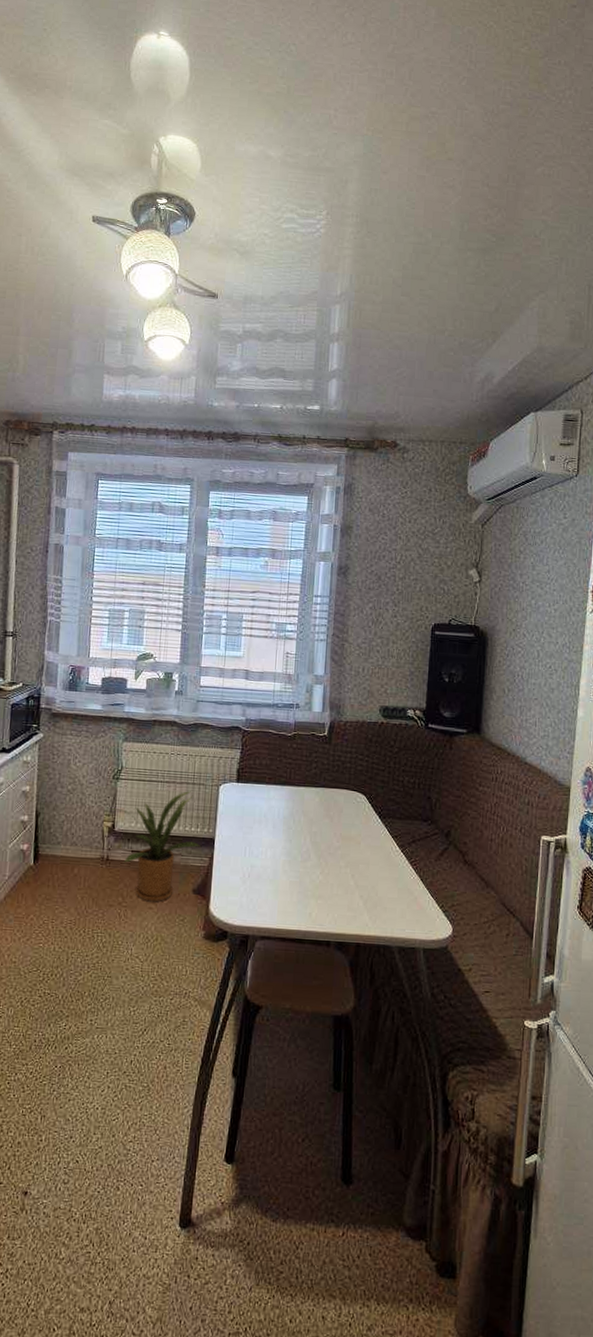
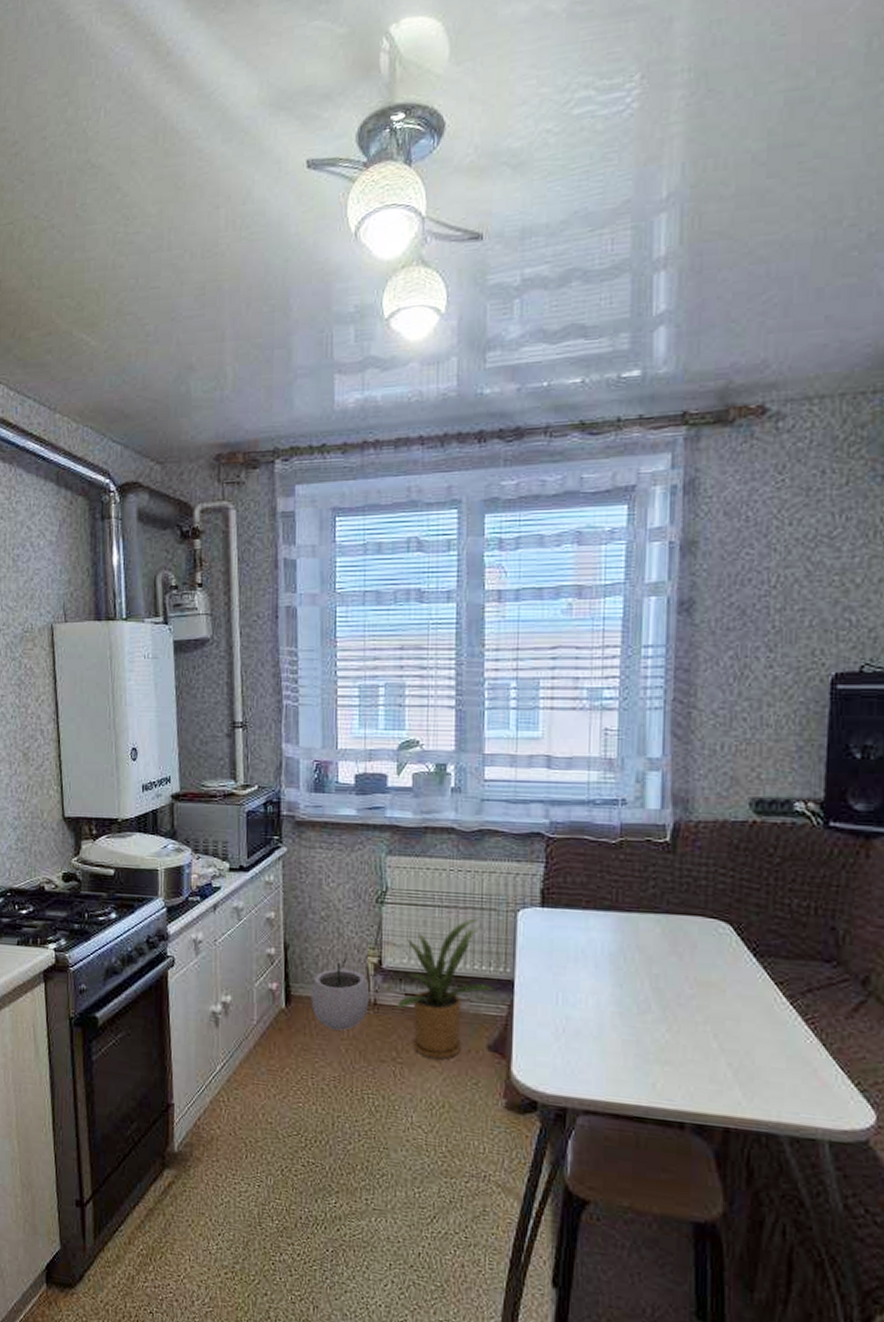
plant pot: none [55,823,104,882] -> present [311,958,370,1031]

